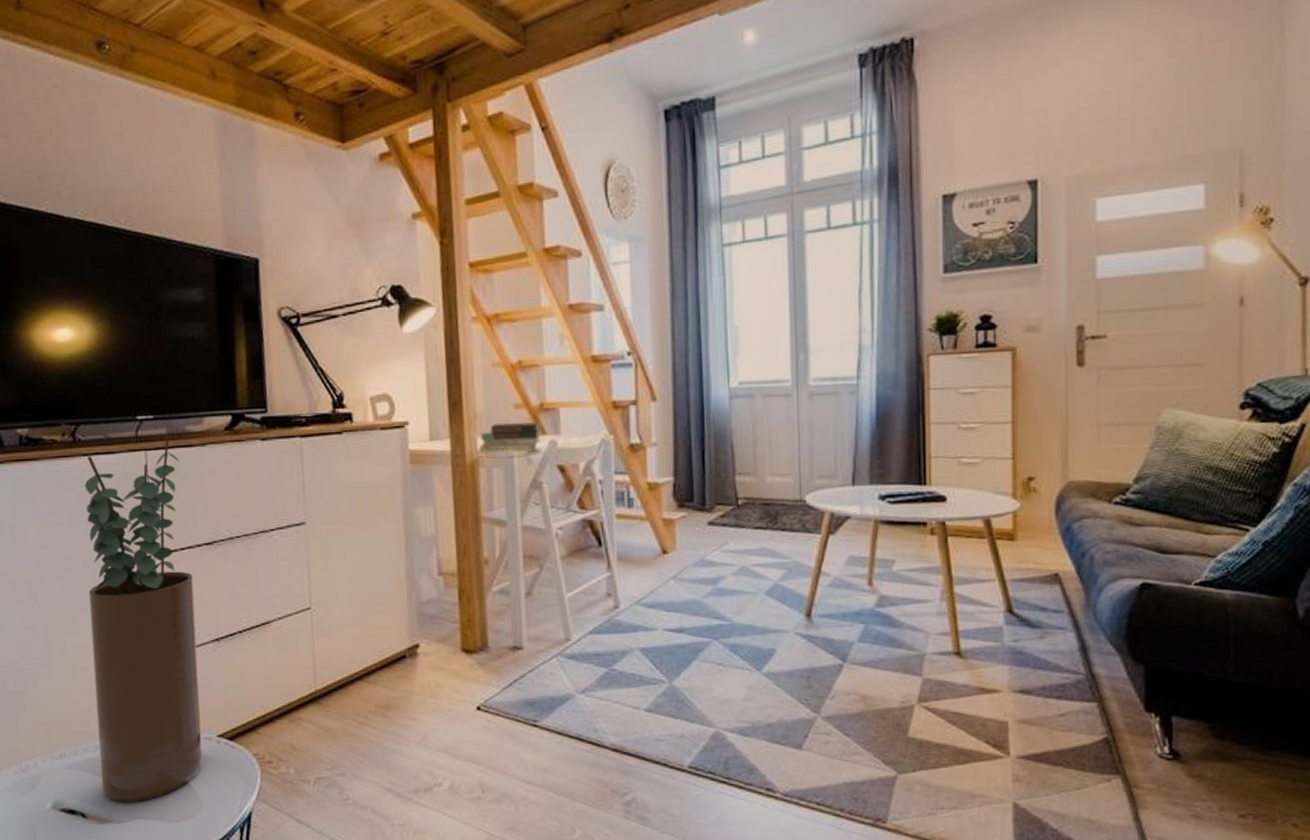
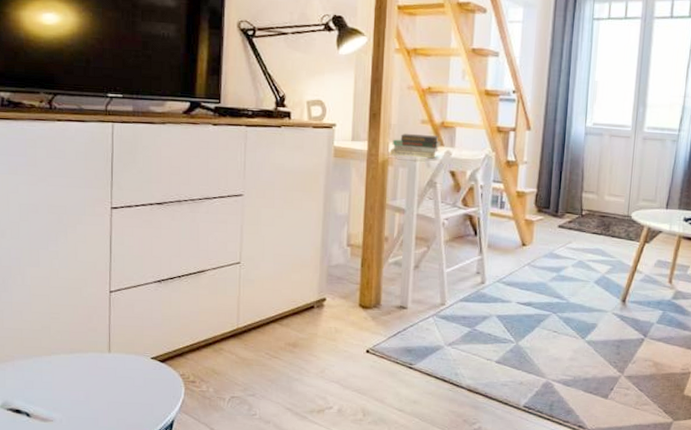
vase: present [84,435,203,803] -> none [46,112,144,407]

